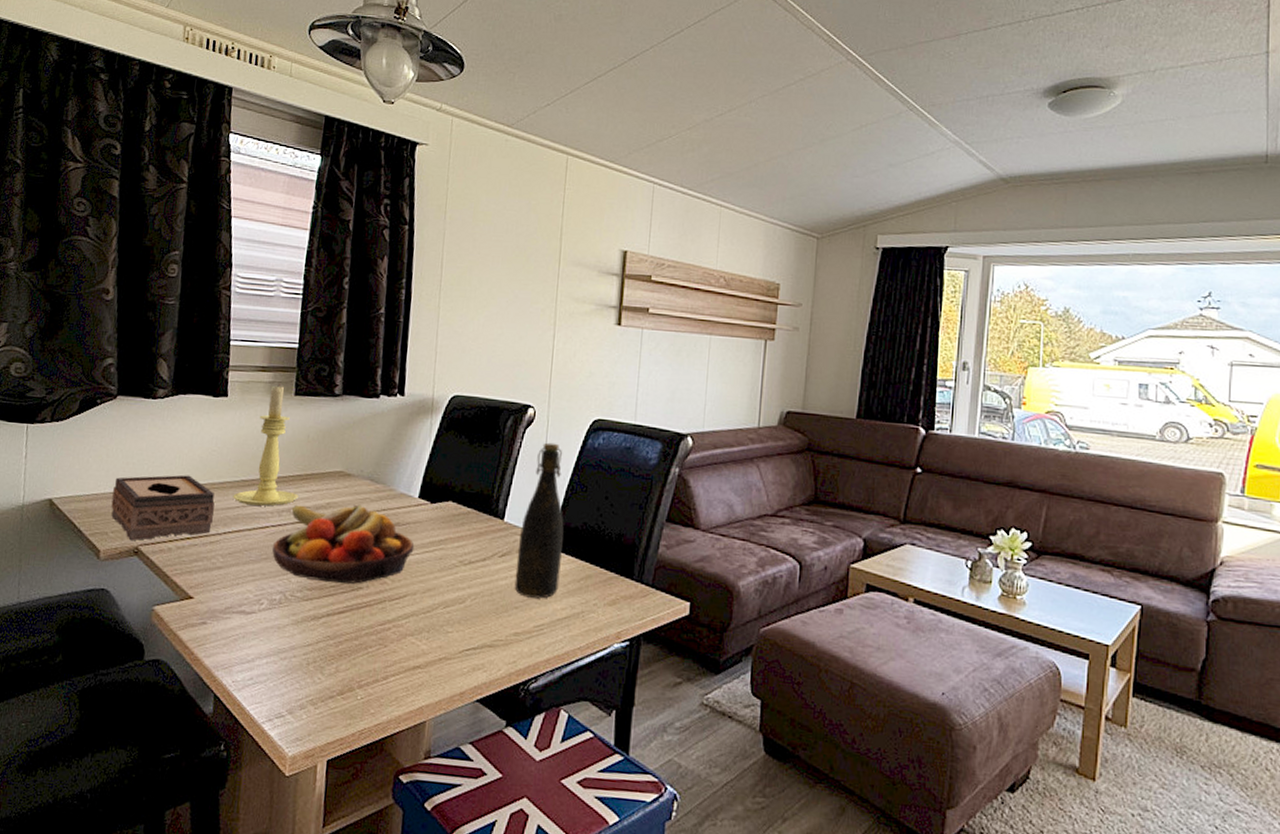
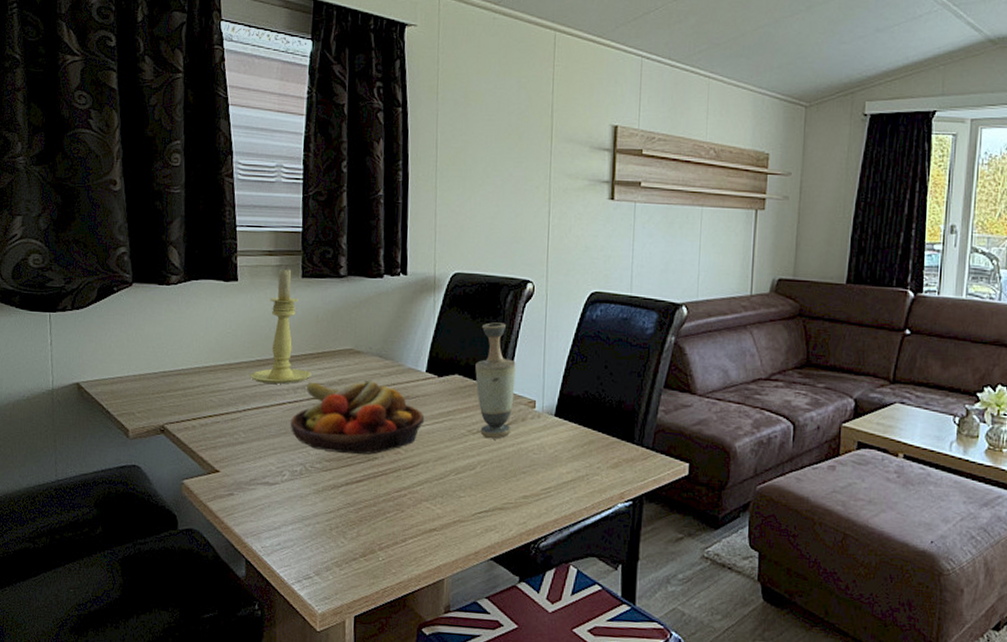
tissue box: present [111,474,215,541] -> none [135,356,233,420]
vase: none [470,447,513,572] -> present [475,322,516,440]
bottle: present [514,442,564,599] -> none [521,316,566,464]

